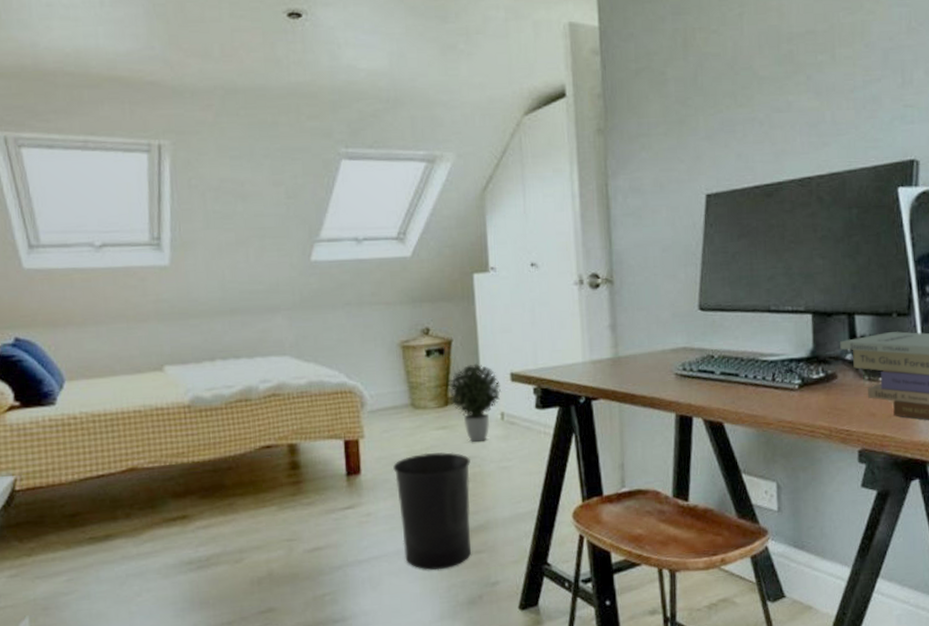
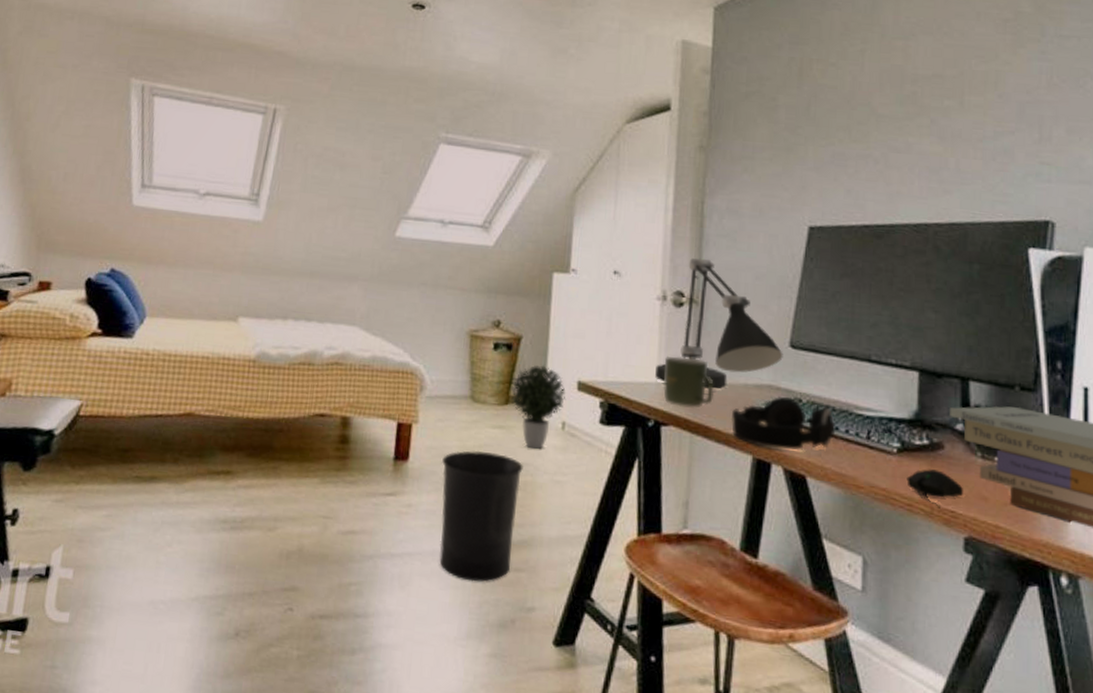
desk lamp: none [581,239,694,362] -> present [655,258,783,391]
mug: none [588,334,636,381] -> present [663,356,714,409]
headphones: none [653,355,746,404] -> present [730,396,836,450]
computer mouse: none [808,397,855,430] -> present [906,469,963,509]

